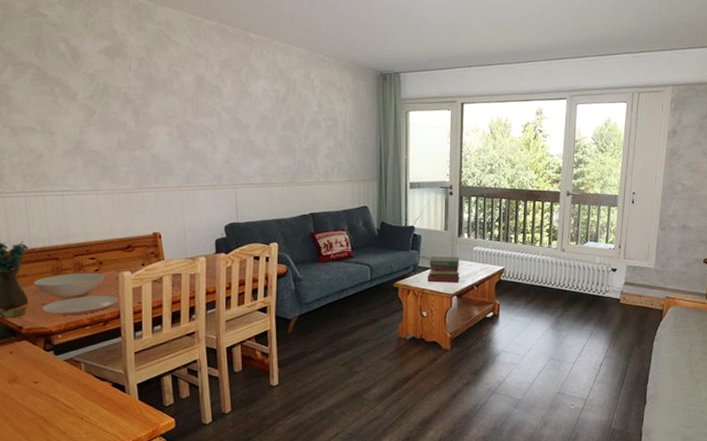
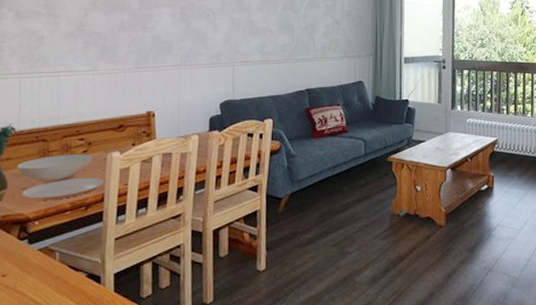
books: present [427,256,460,283] -> none [421,129,454,156]

